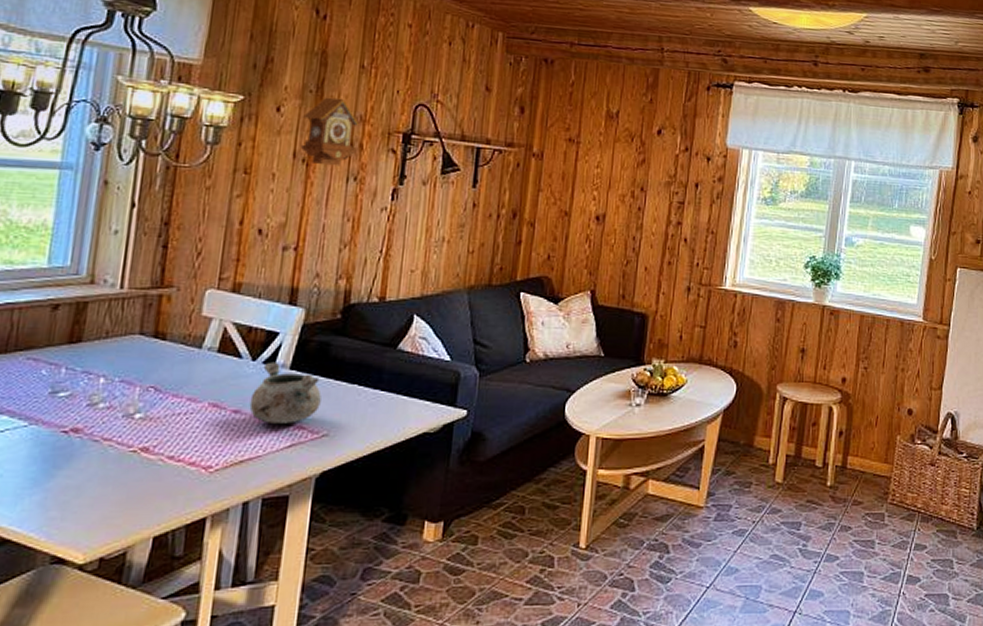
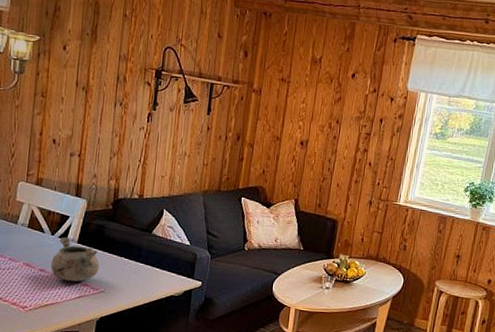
cuckoo clock: present [300,97,360,166] -> none [81,39,124,94]

